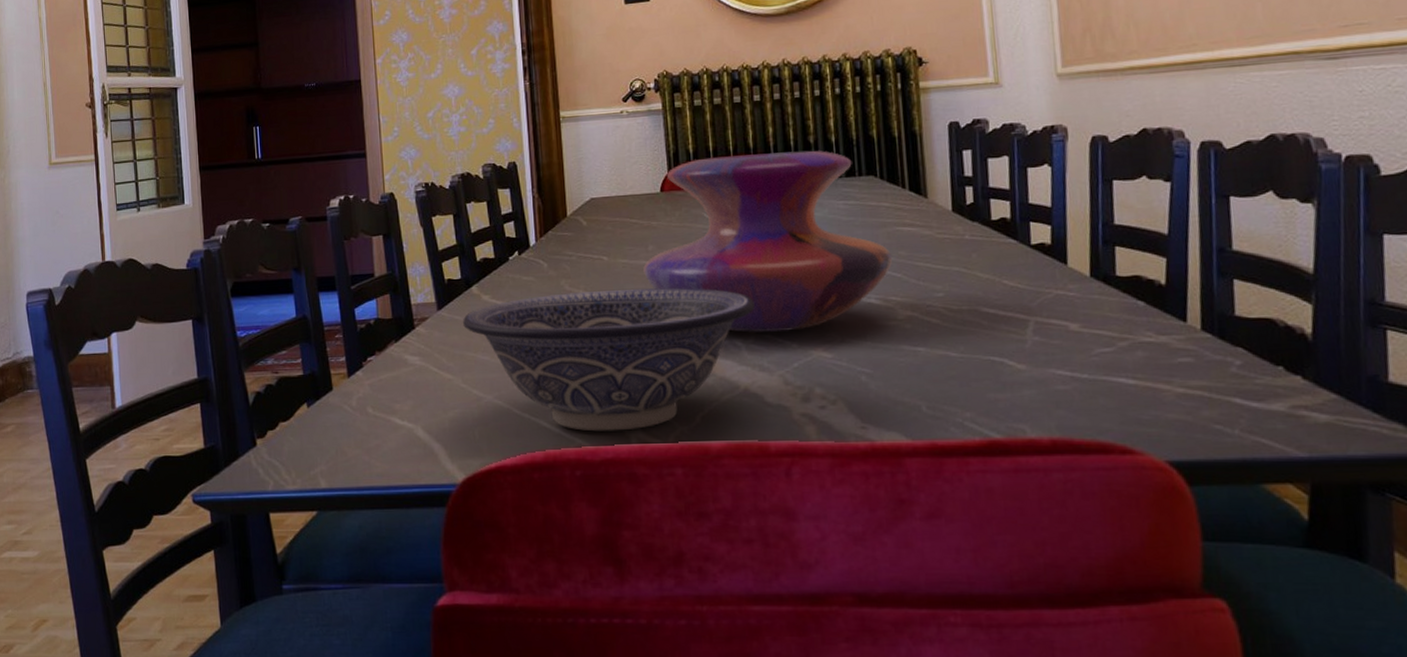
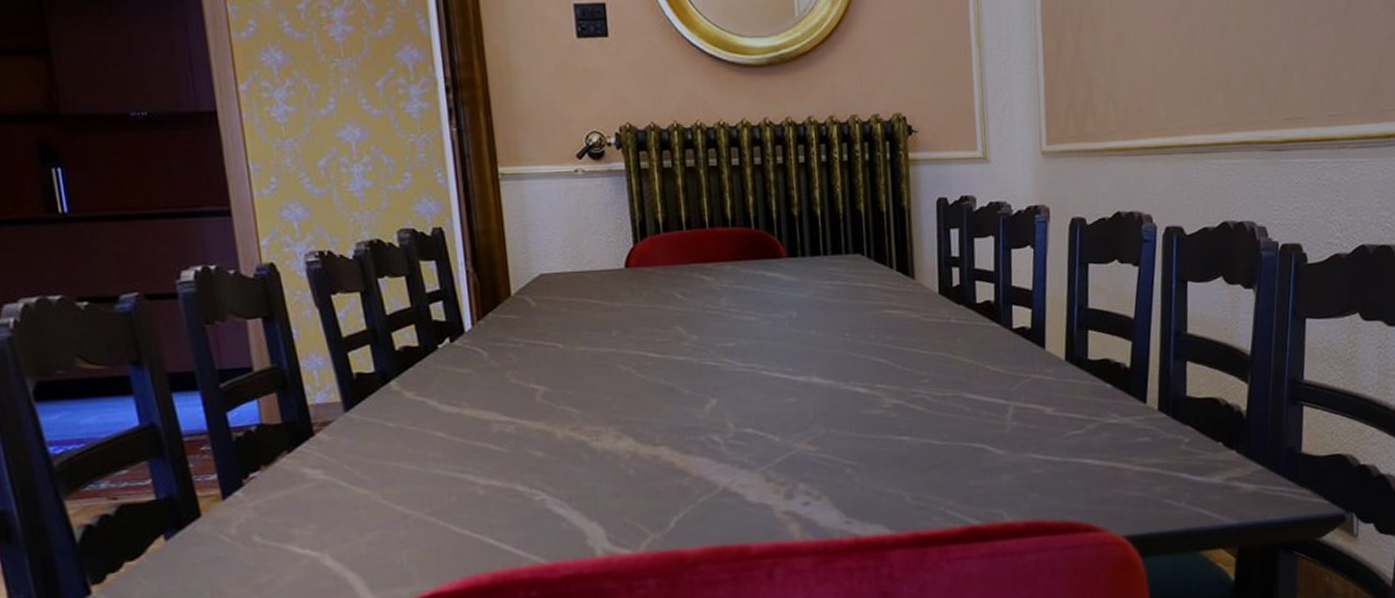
decorative bowl: present [463,287,755,432] -> none [380,378,734,546]
decorative vase: present [643,150,892,333] -> none [606,224,879,427]

